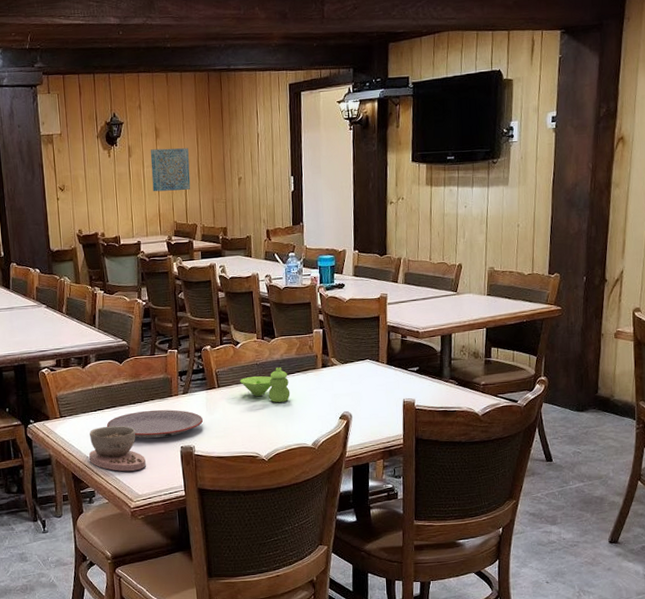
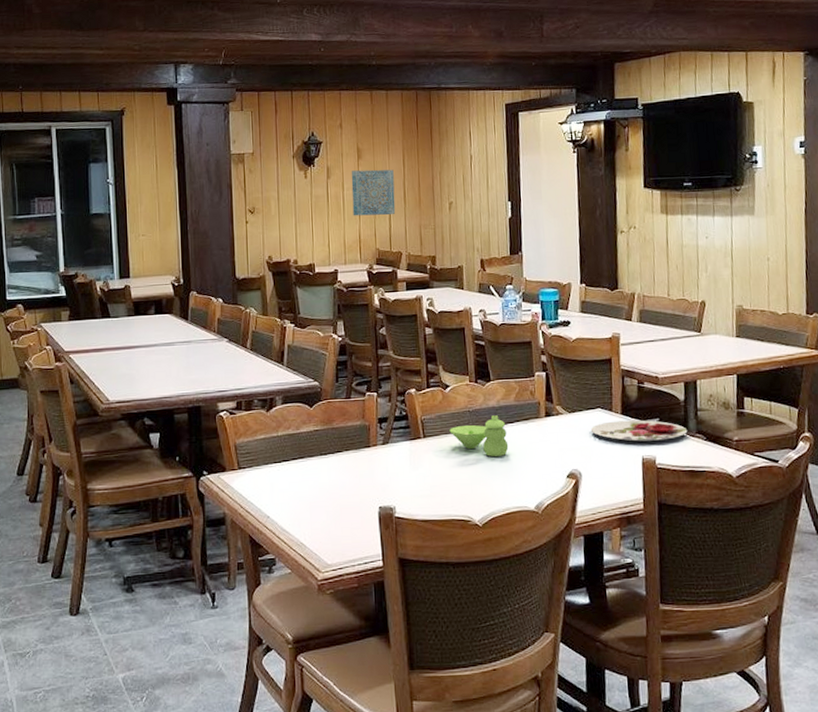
bowl: present [89,425,146,472] -> none [271,479,337,536]
plate: present [106,409,203,439] -> none [292,462,405,496]
plate: none [360,368,443,388] -> present [590,420,688,442]

